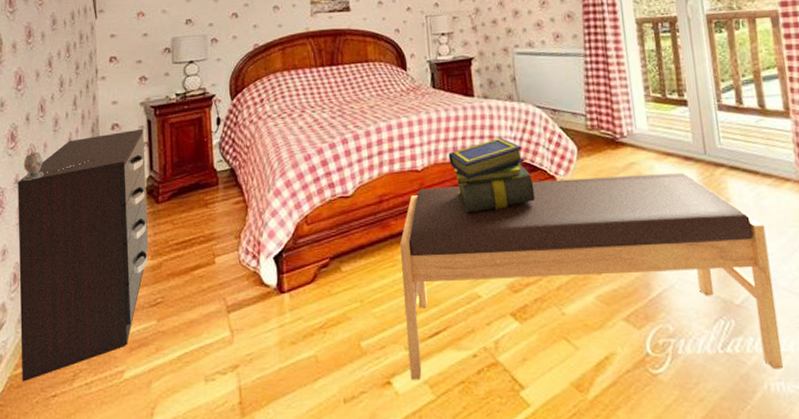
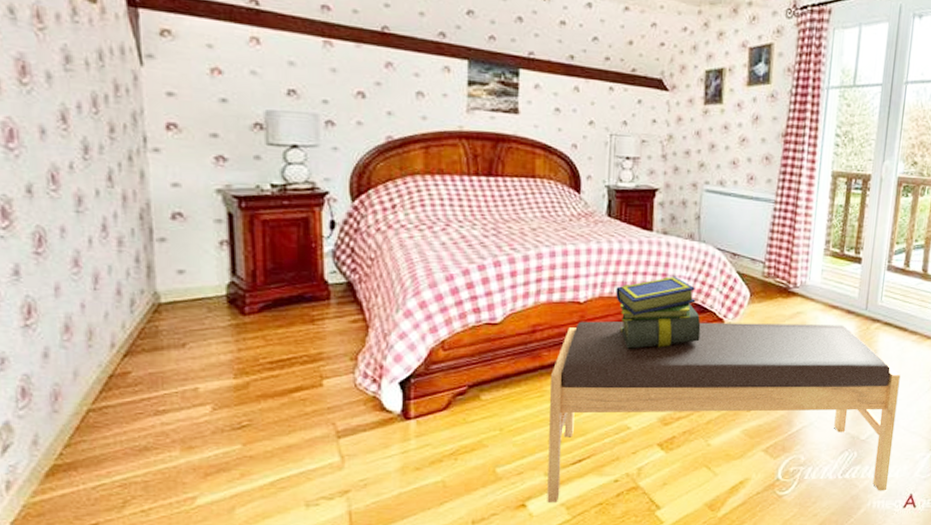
dresser: present [18,128,149,382] -> none [18,222,231,510]
decorative vase: present [23,152,93,181] -> none [26,237,144,273]

